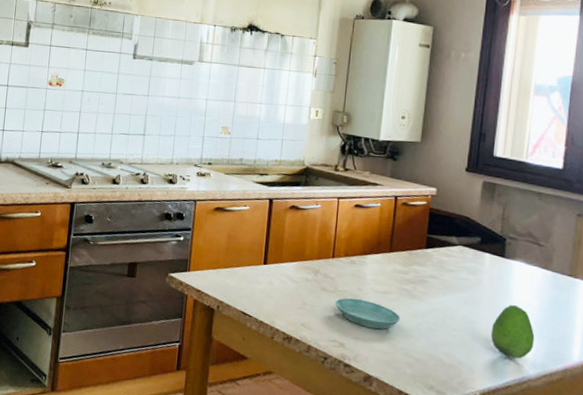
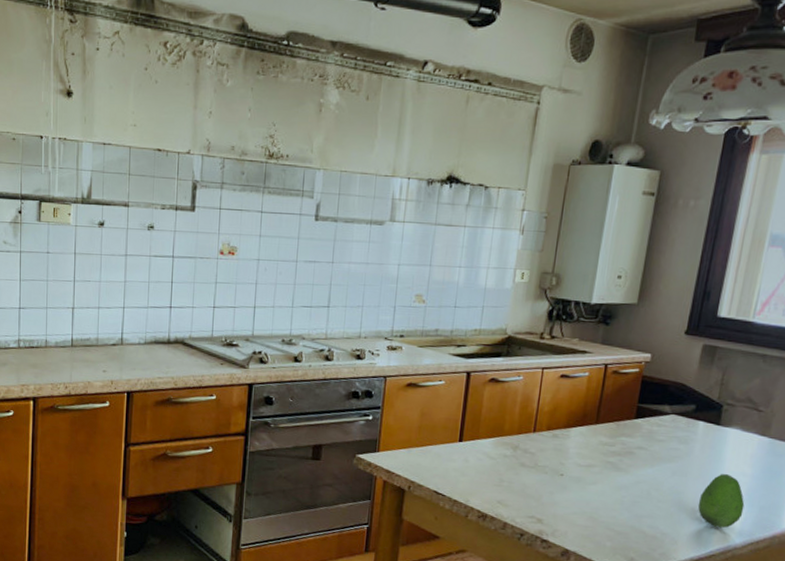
saucer: present [334,297,401,330] -> none [534,472,604,504]

